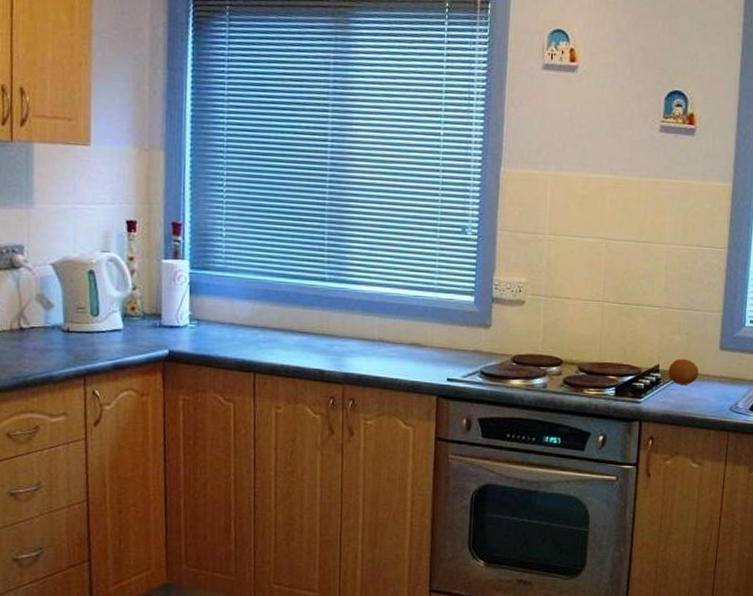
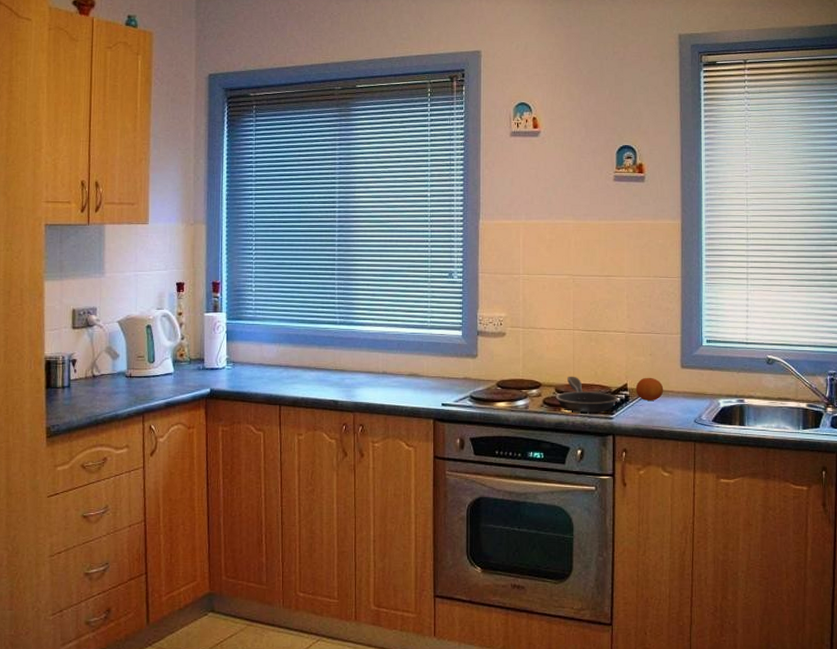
frying pan: none [578,353,648,396] -> present [555,376,618,413]

